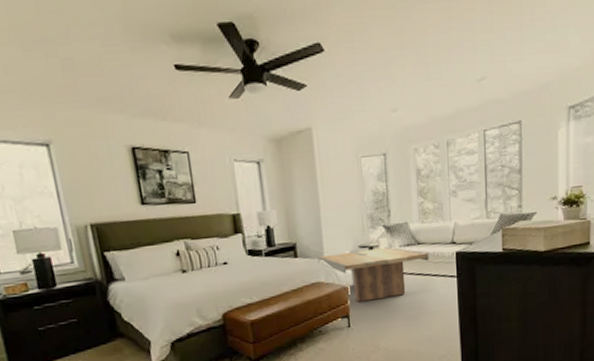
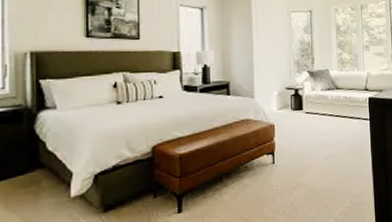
coffee table: present [318,247,429,302] -> none [248,90,346,140]

